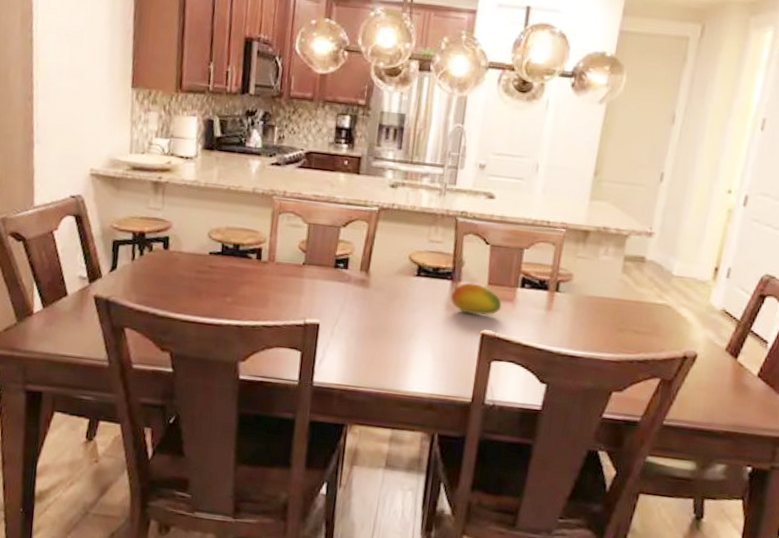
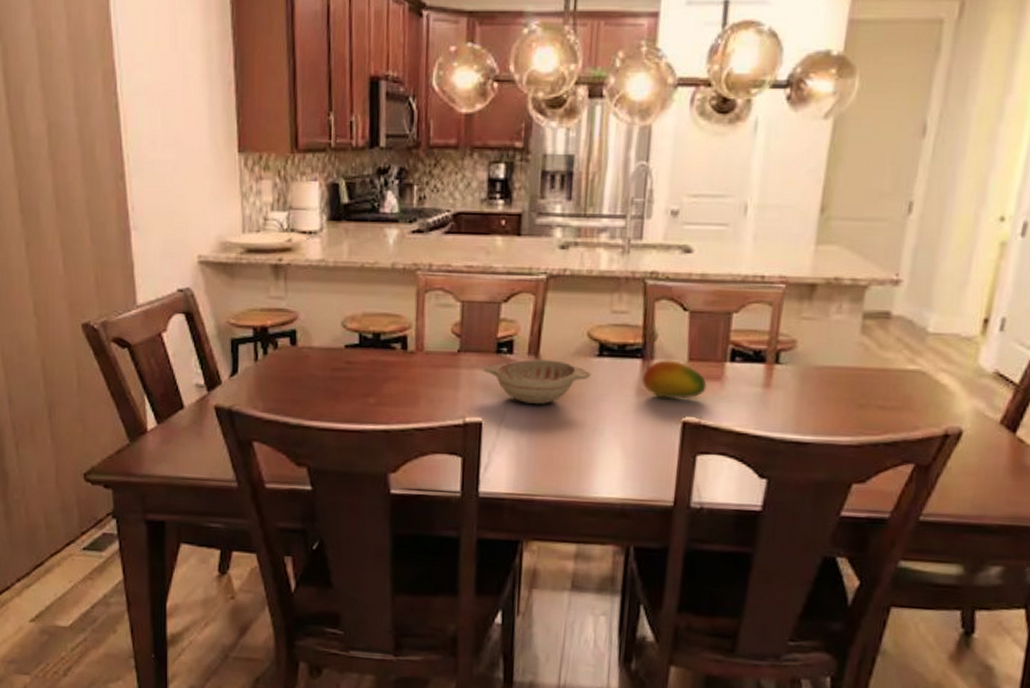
decorative bowl: none [322,274,411,312] -> present [483,359,592,405]

